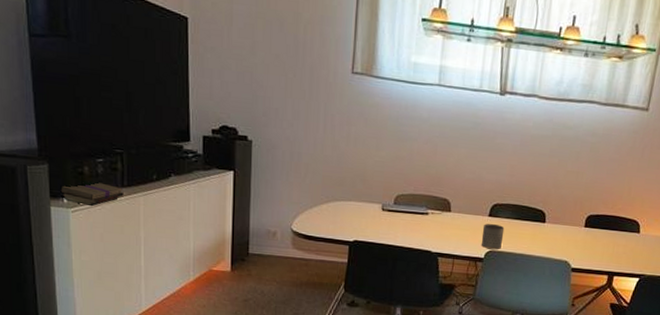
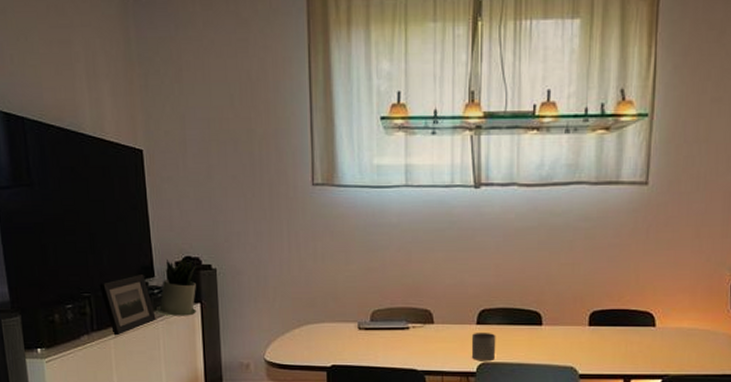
books: present [60,180,124,207] -> none [34,328,94,355]
picture frame: none [133,137,188,194] -> present [99,275,156,336]
planter: none [188,126,233,182] -> present [155,258,196,316]

